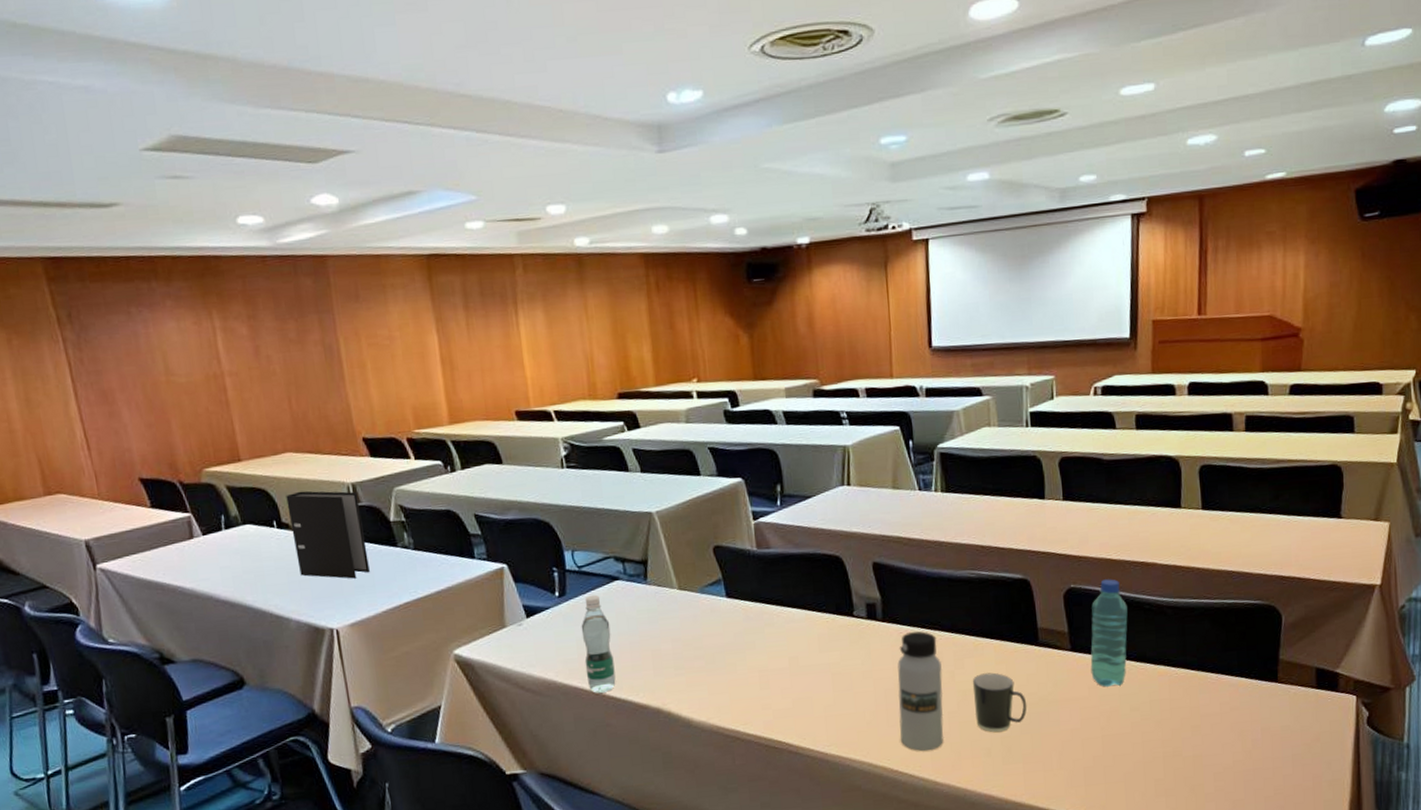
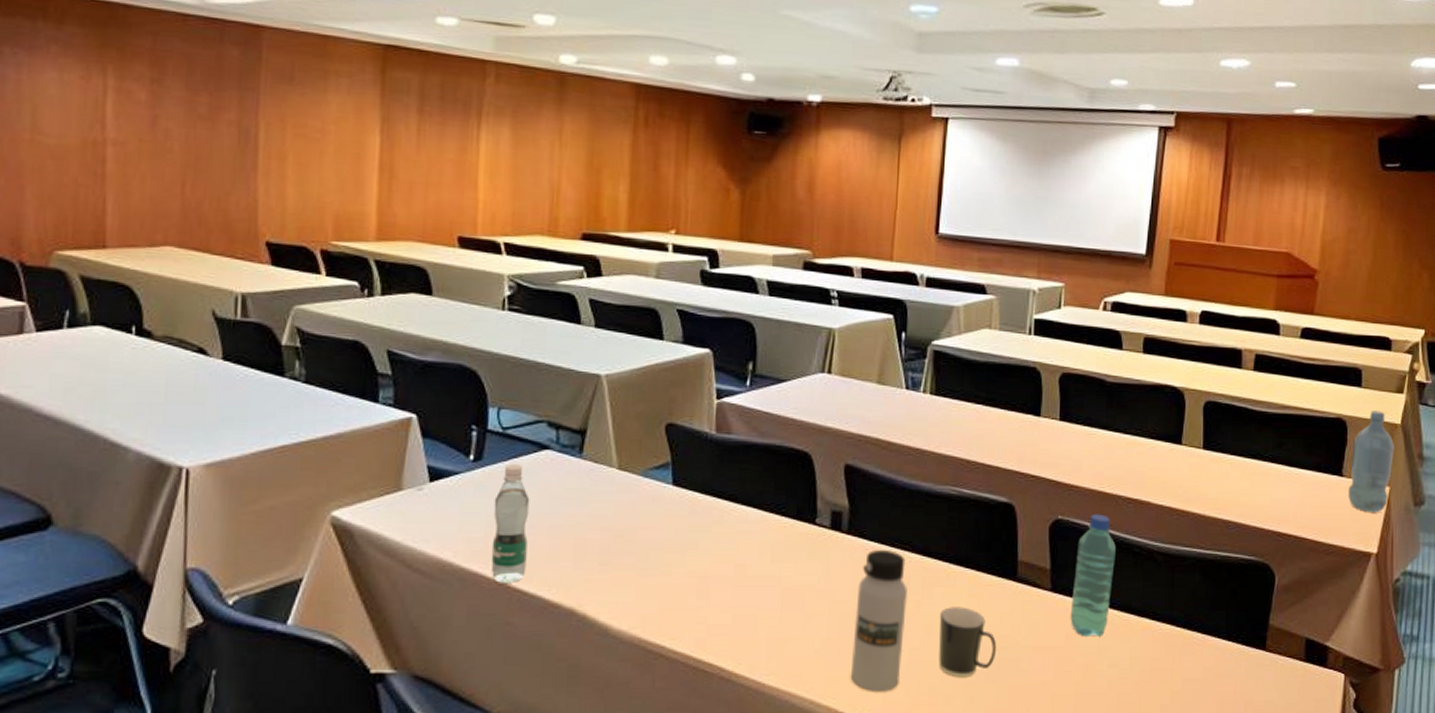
binder: present [286,490,370,579] -> none [153,294,247,409]
water bottle: none [1348,453,1392,548] -> present [1348,410,1395,512]

